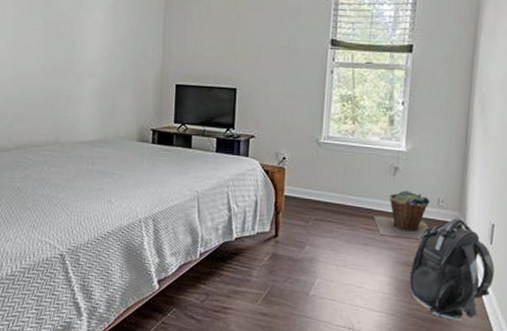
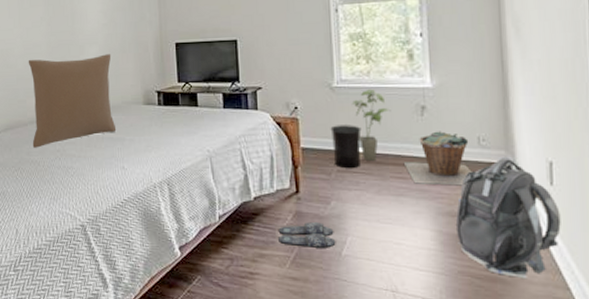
pillow: none [15,83,109,175] -> present [28,54,117,148]
slippers: none [253,264,306,288] -> present [278,222,336,248]
waste bin: none [313,177,341,217] -> present [330,125,362,168]
house plant: none [334,147,368,212] -> present [351,88,391,161]

